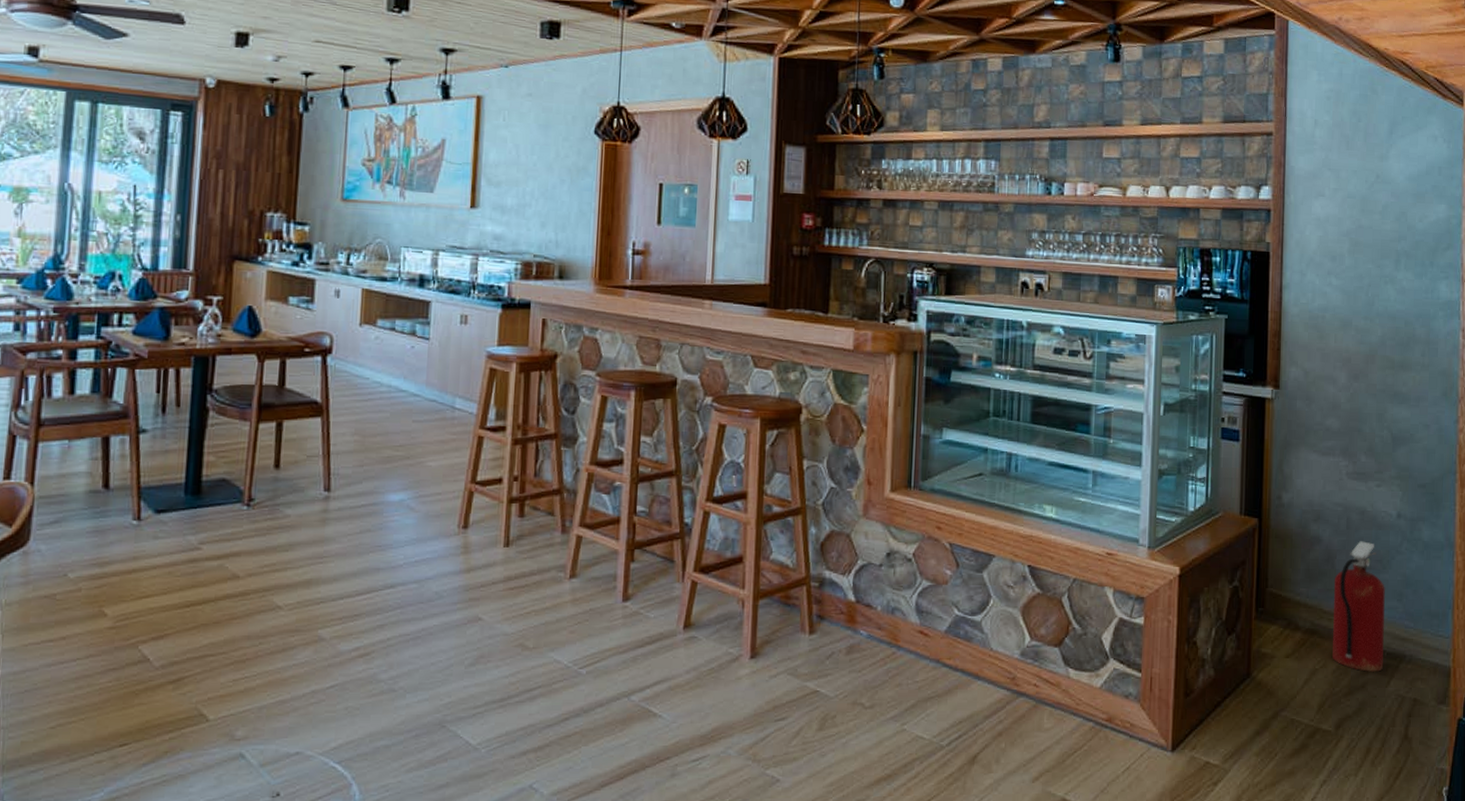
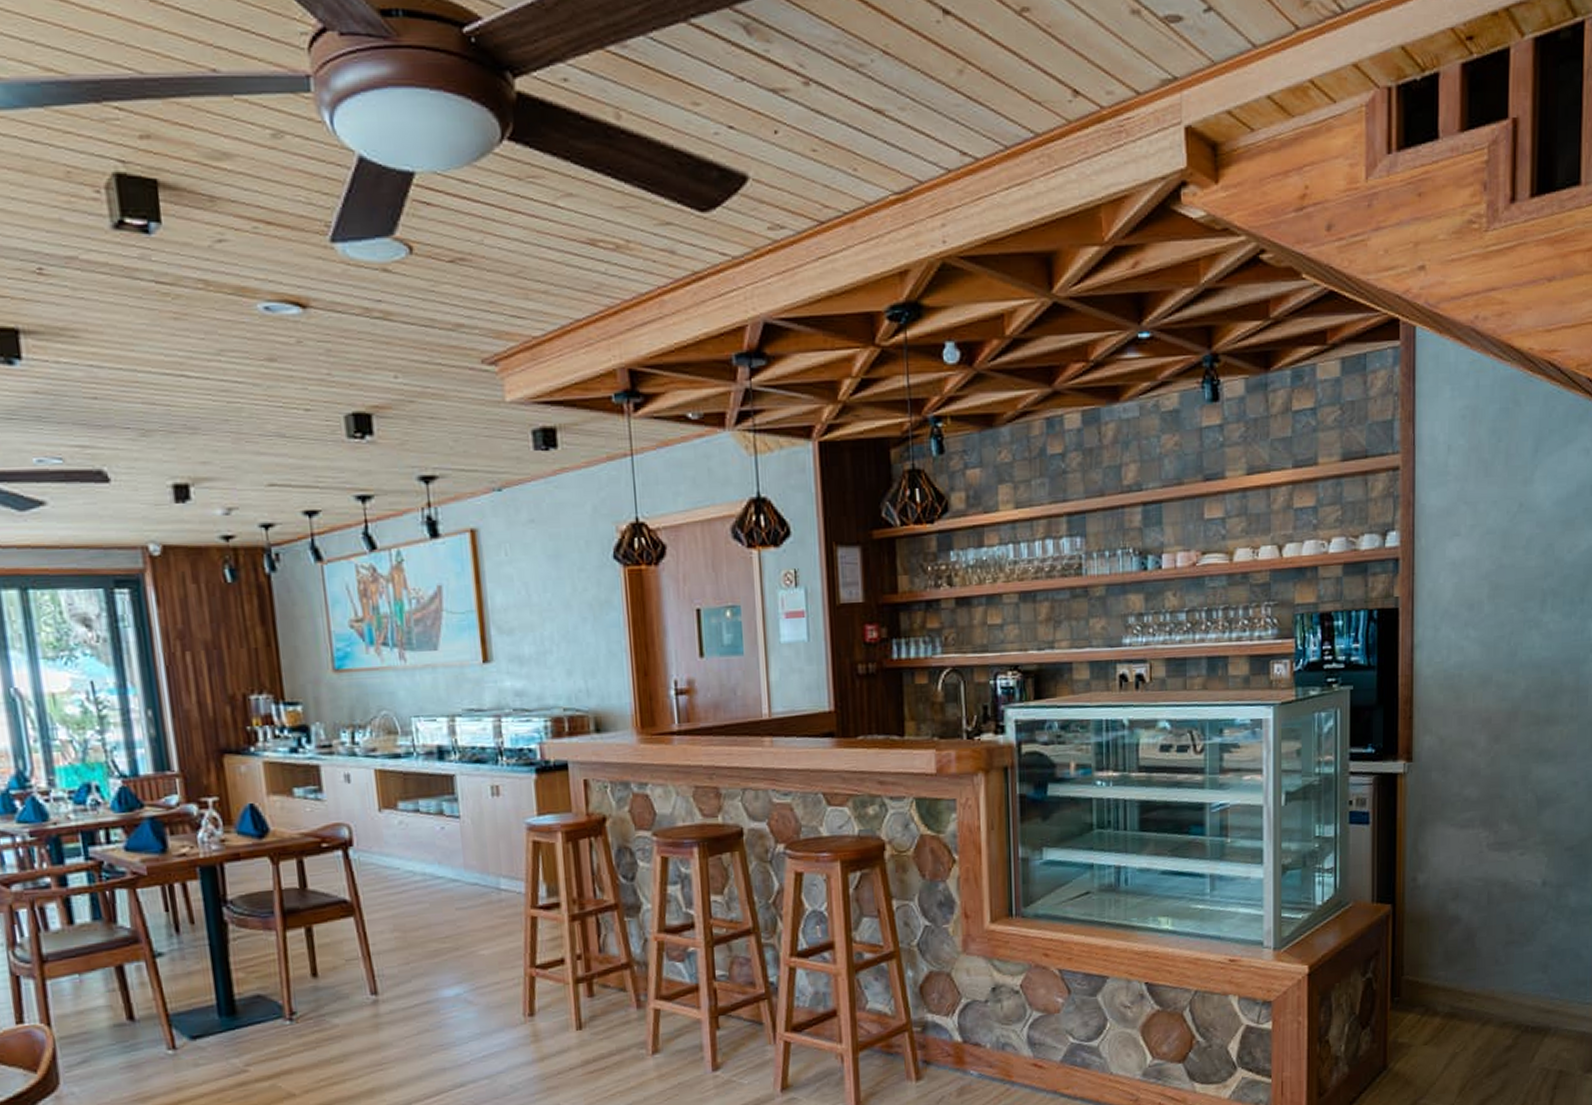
fire extinguisher: present [1332,541,1386,673] -> none [1473,915,1530,1050]

